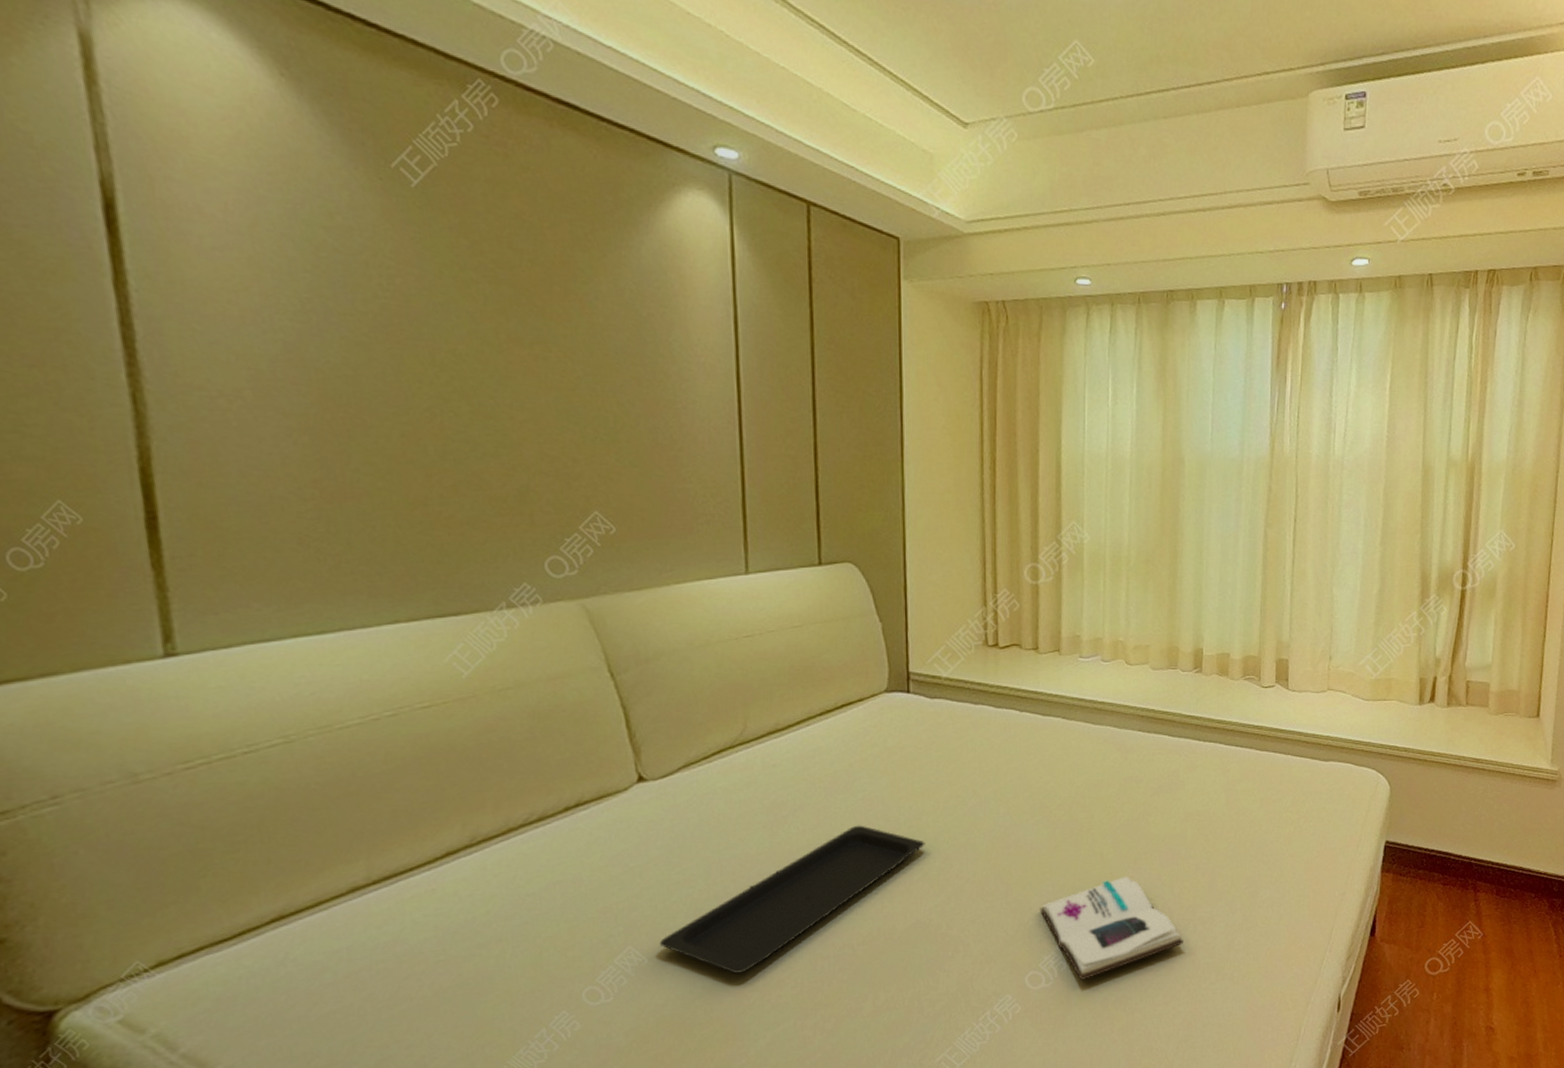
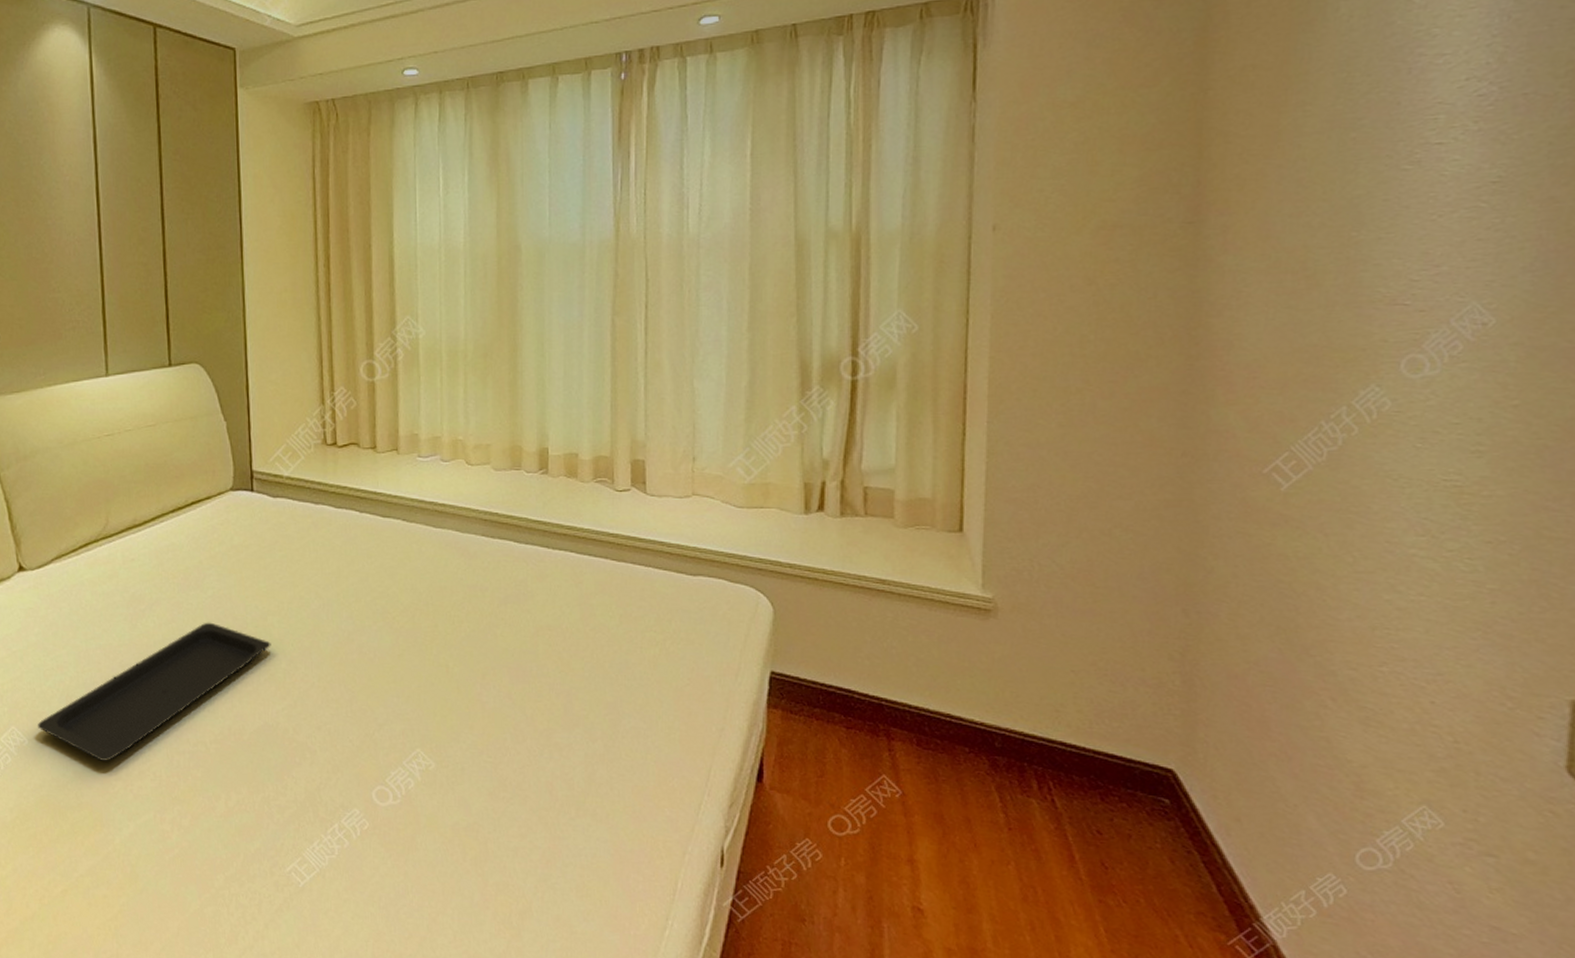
book: present [1040,876,1183,981] -> none [385,691,538,802]

